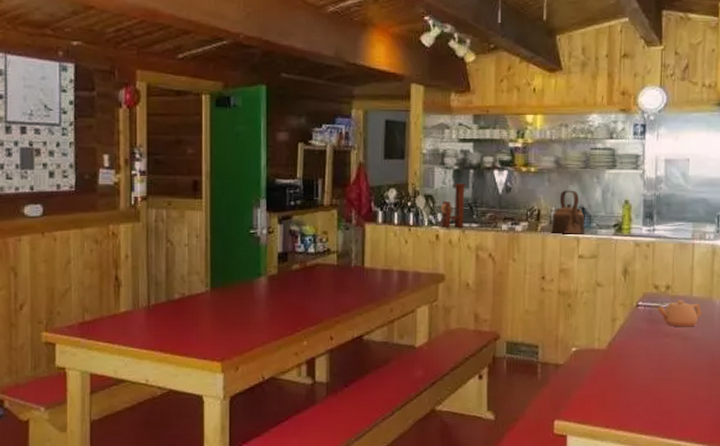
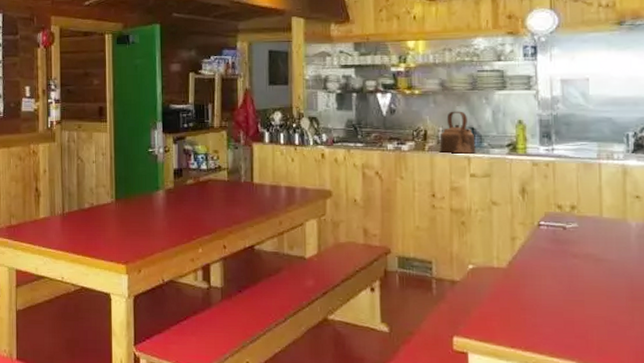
paper towel holder: present [440,183,466,229] -> none [324,105,350,148]
teapot: present [657,300,702,327] -> none [562,220,615,249]

